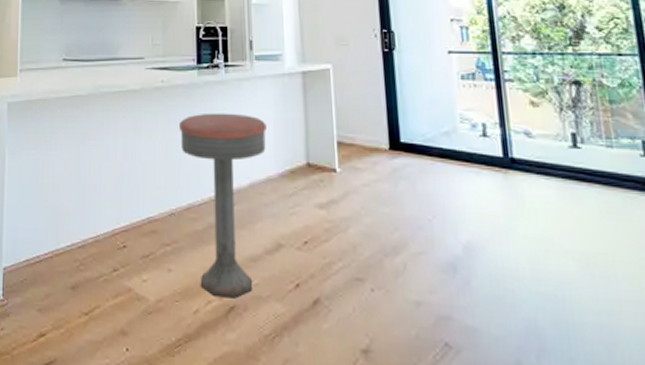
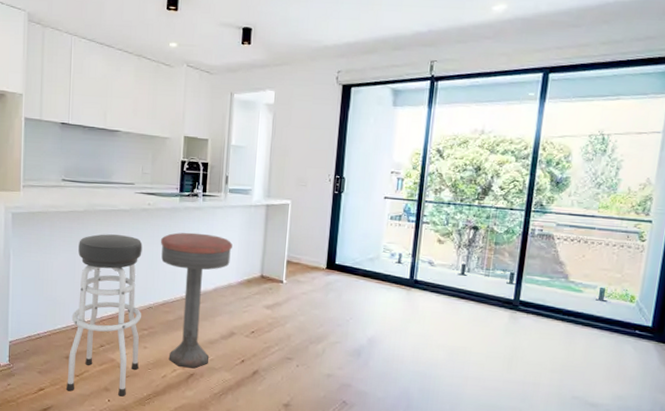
bar stool: none [73,121,163,343] -> present [66,234,143,397]

